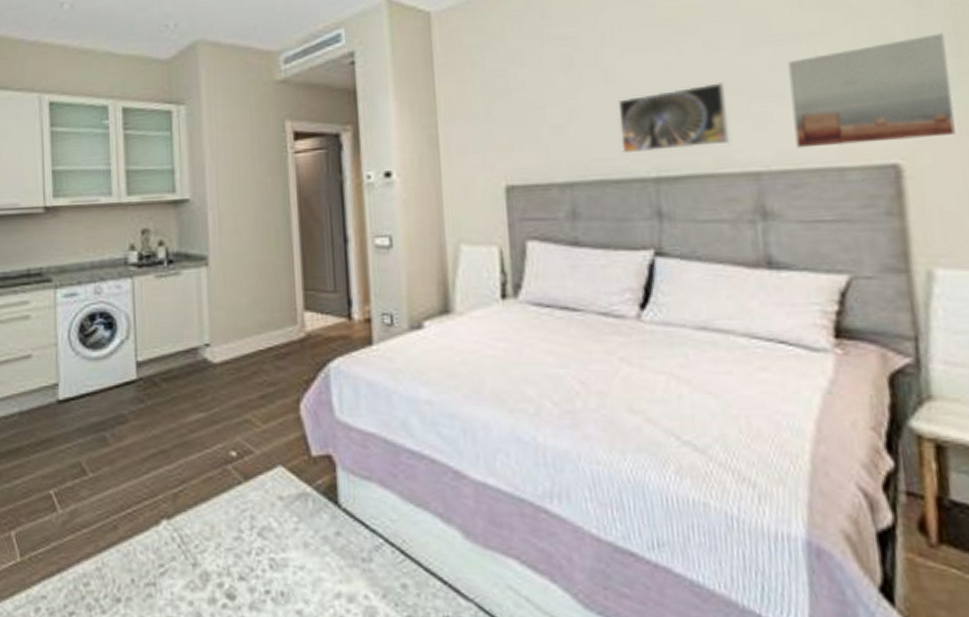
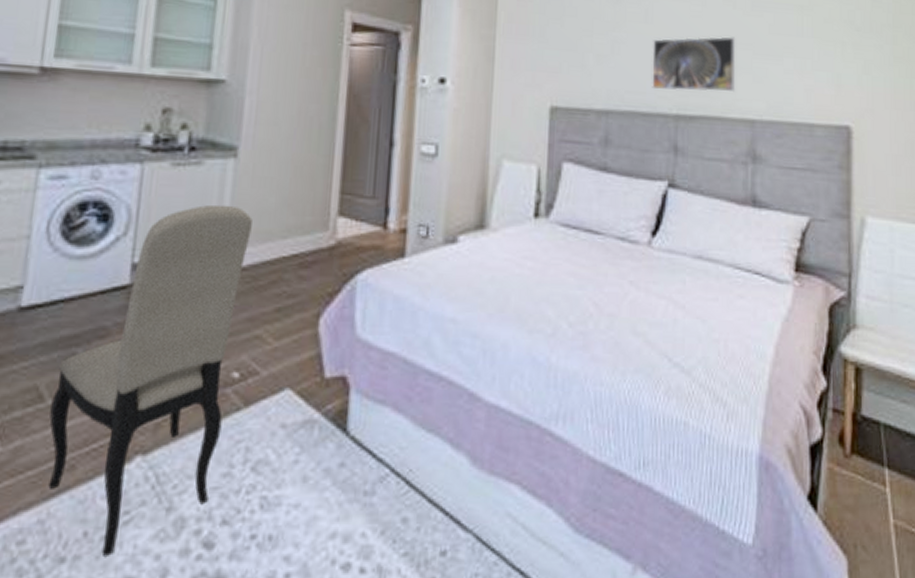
dining chair: none [92,308,230,601] -> present [48,204,253,558]
wall art: present [787,33,955,148] -> none [782,23,888,107]

